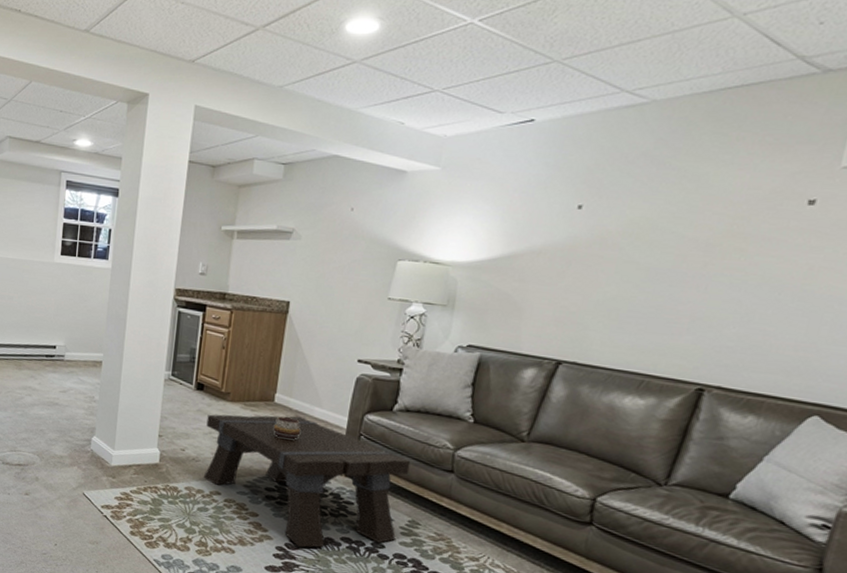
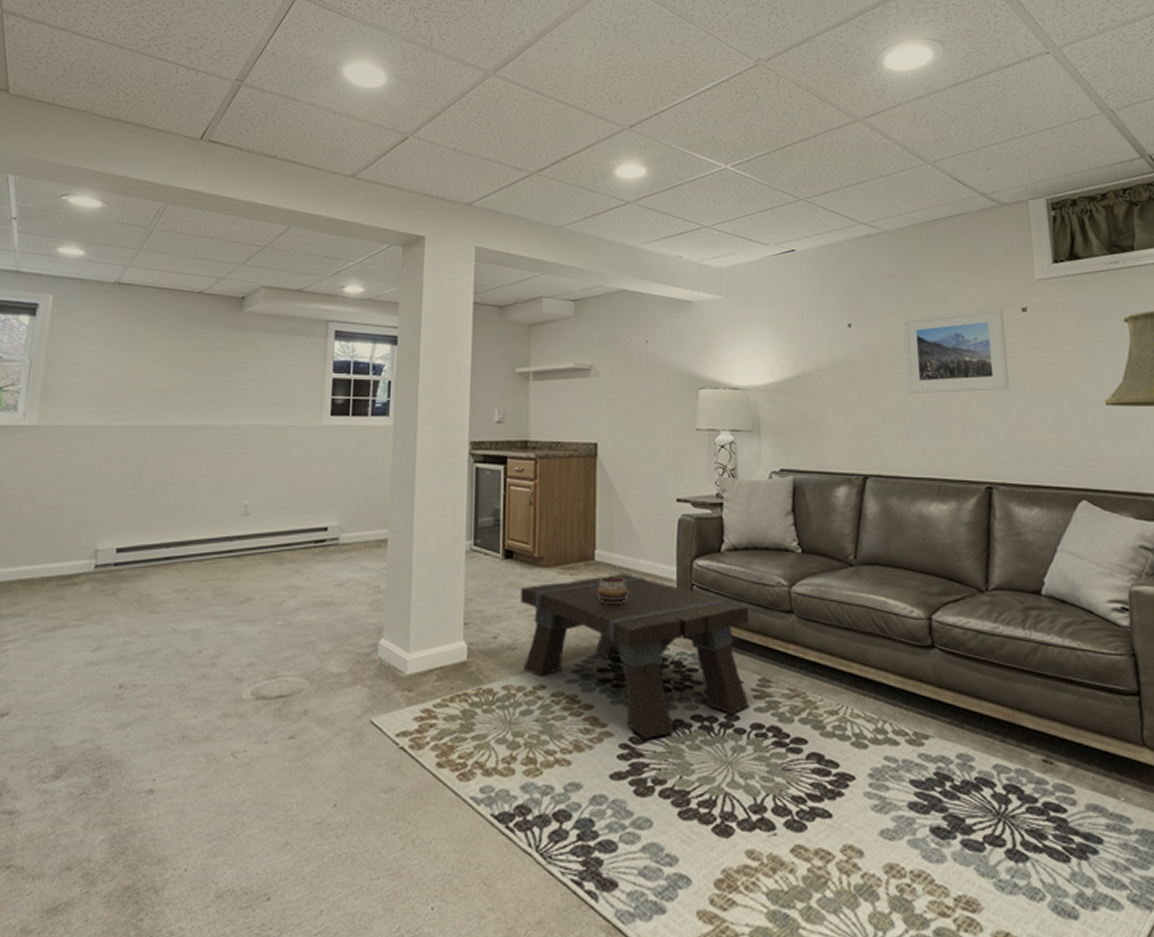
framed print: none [631,197,783,292] -> present [903,308,1010,394]

